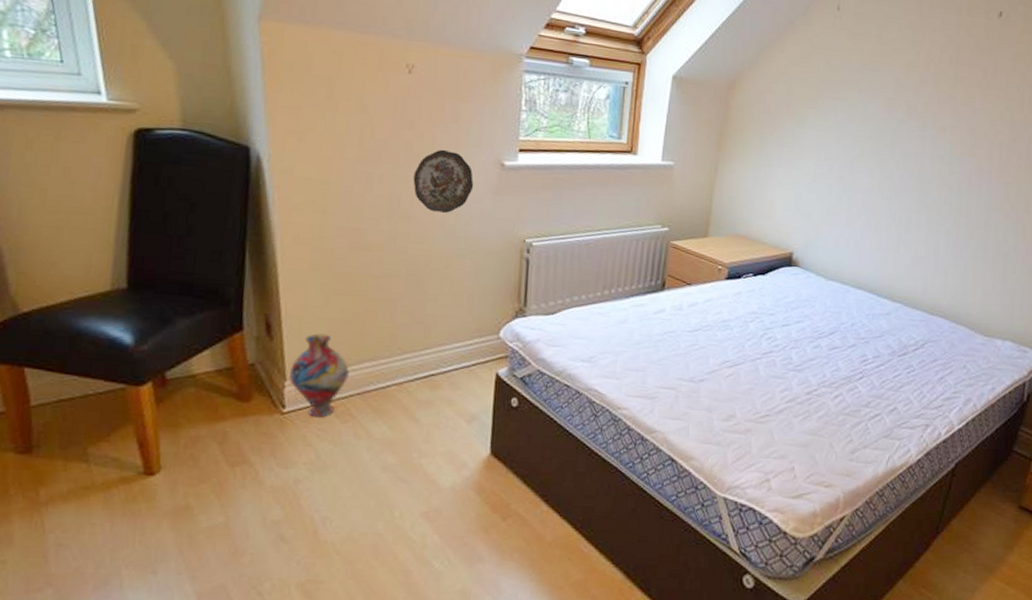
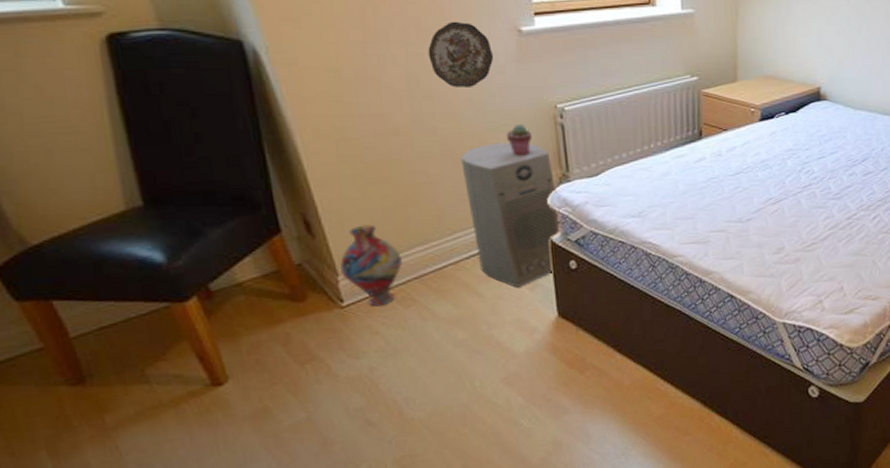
air purifier: none [422,269,511,418] -> present [460,142,560,287]
potted succulent: none [471,254,497,286] -> present [506,124,533,156]

